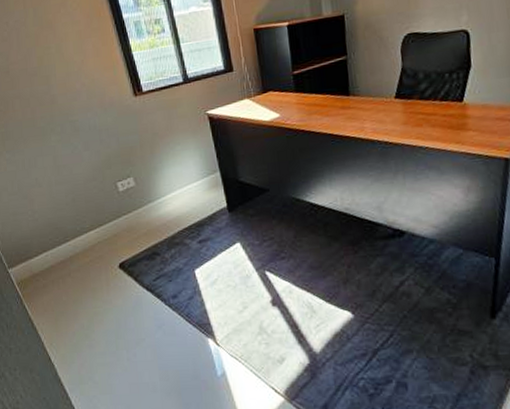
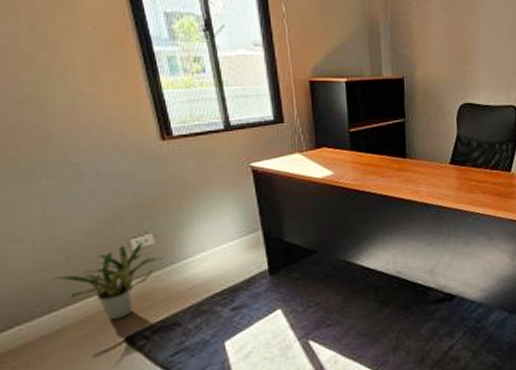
potted plant: none [65,185,142,249] -> present [53,242,162,320]

